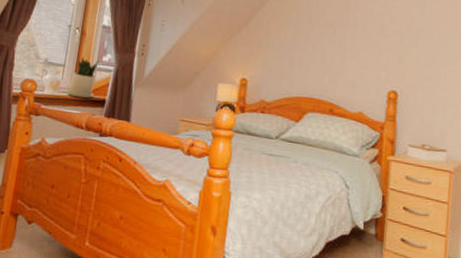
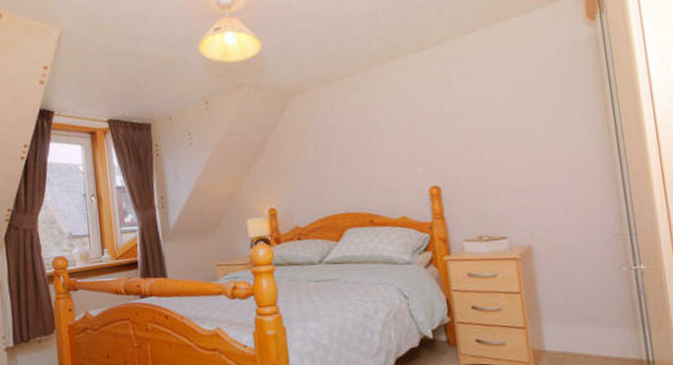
planter: present [66,57,99,99] -> none [98,222,125,265]

